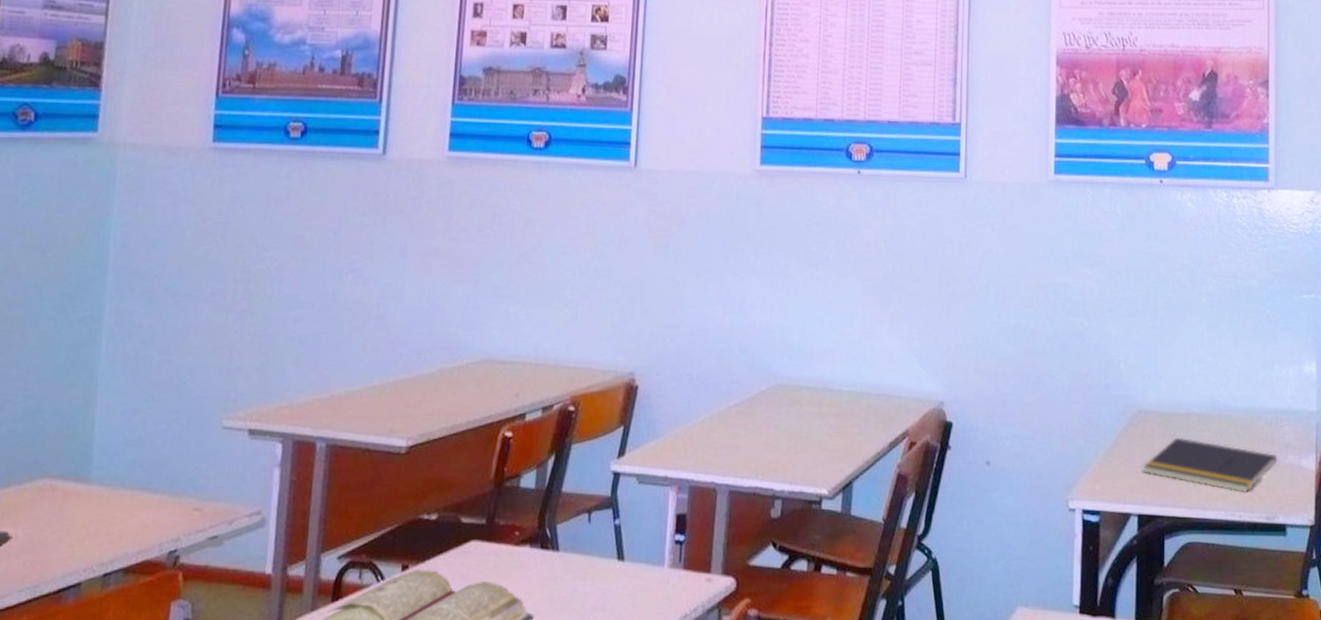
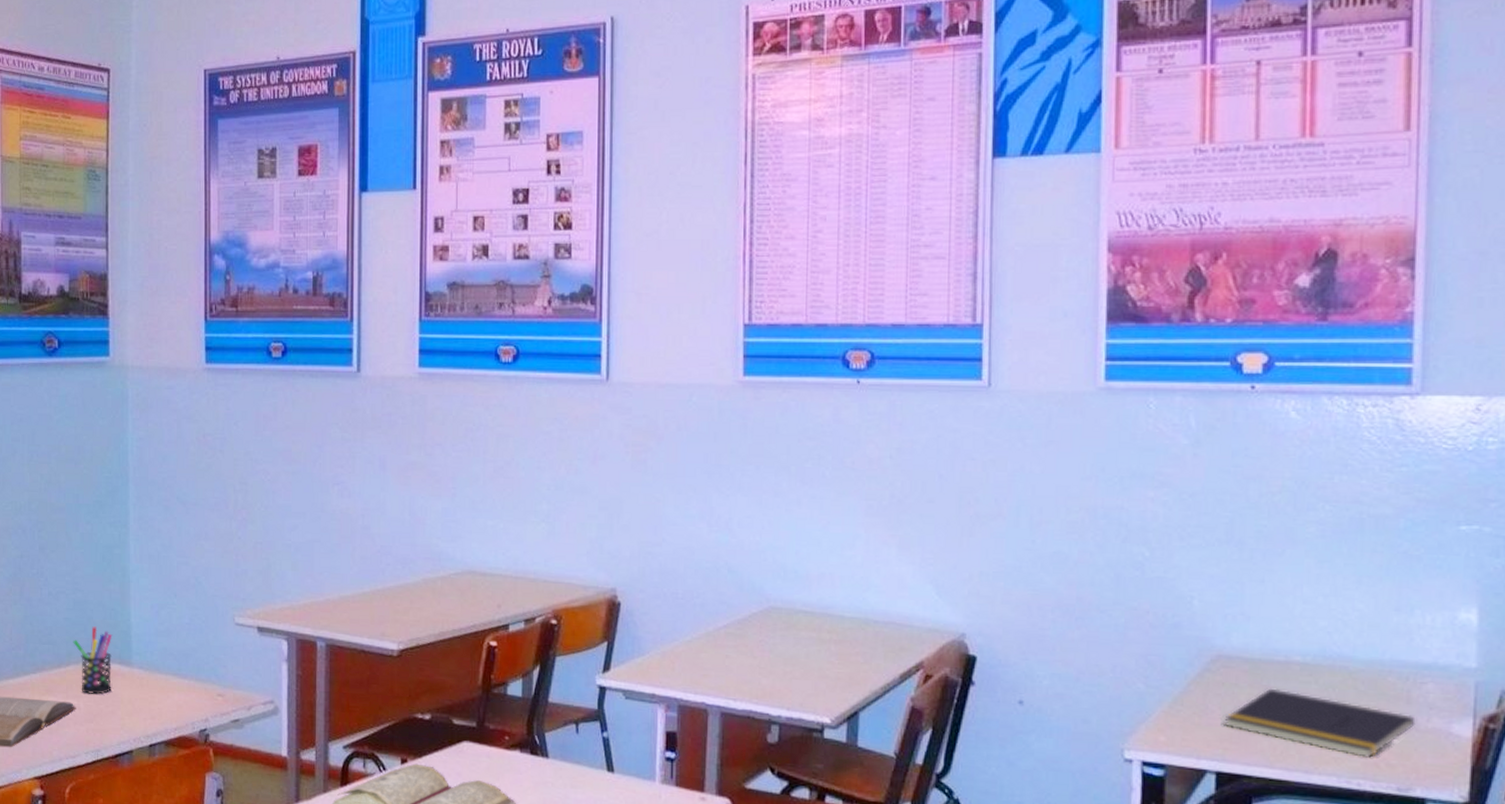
pen holder: none [16,439,69,519] -> present [73,626,113,695]

